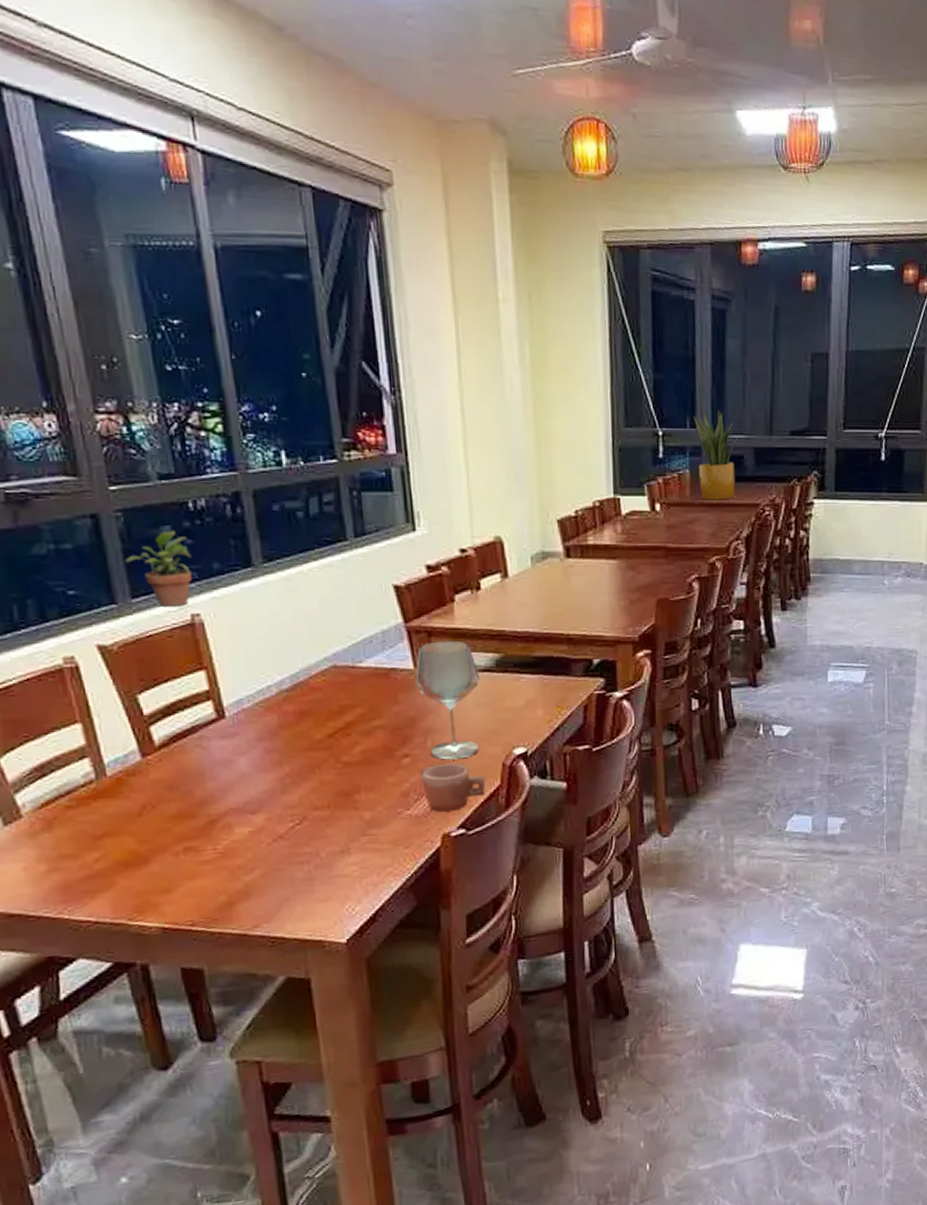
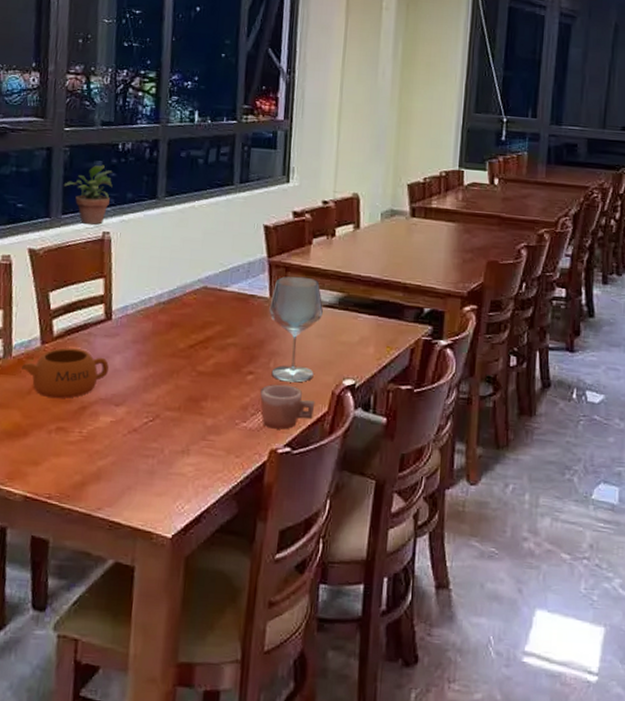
teapot: none [123,756,235,816] -> present [22,347,109,398]
planter: present [693,410,739,500] -> none [535,105,575,181]

